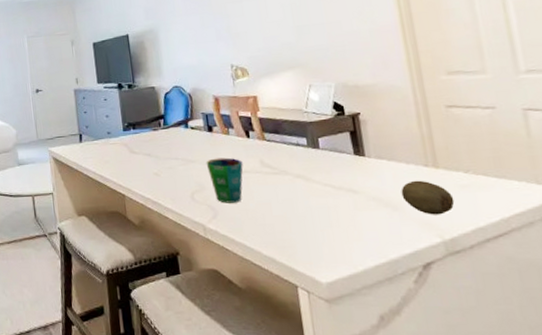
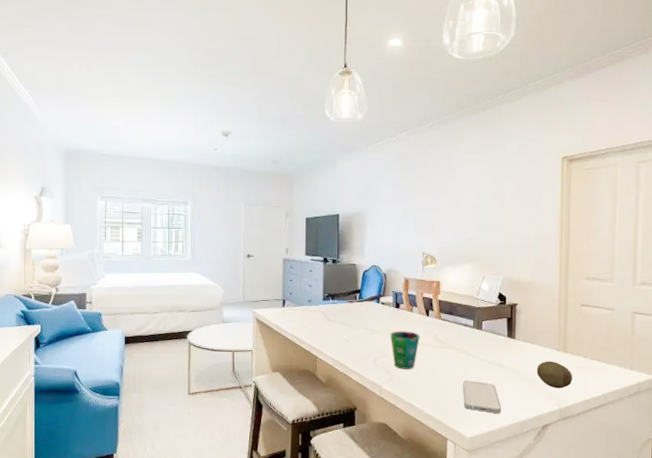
smartphone: none [306,211,363,251] -> present [463,380,501,413]

